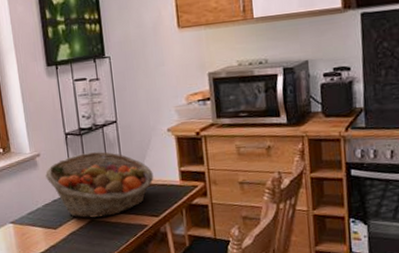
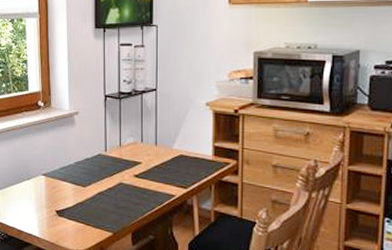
fruit basket: present [45,151,154,219] -> none [81,116,187,182]

